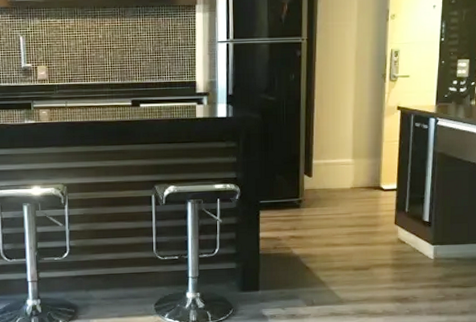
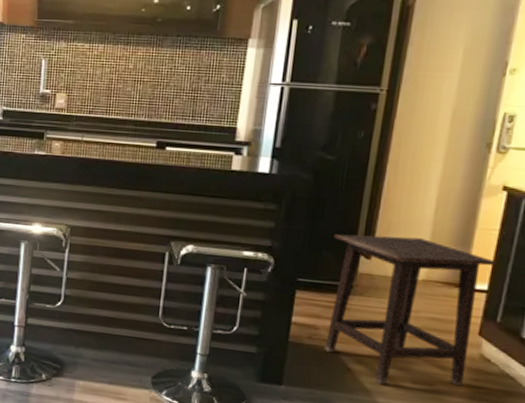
side table: none [282,155,401,275] -> present [324,234,498,386]

